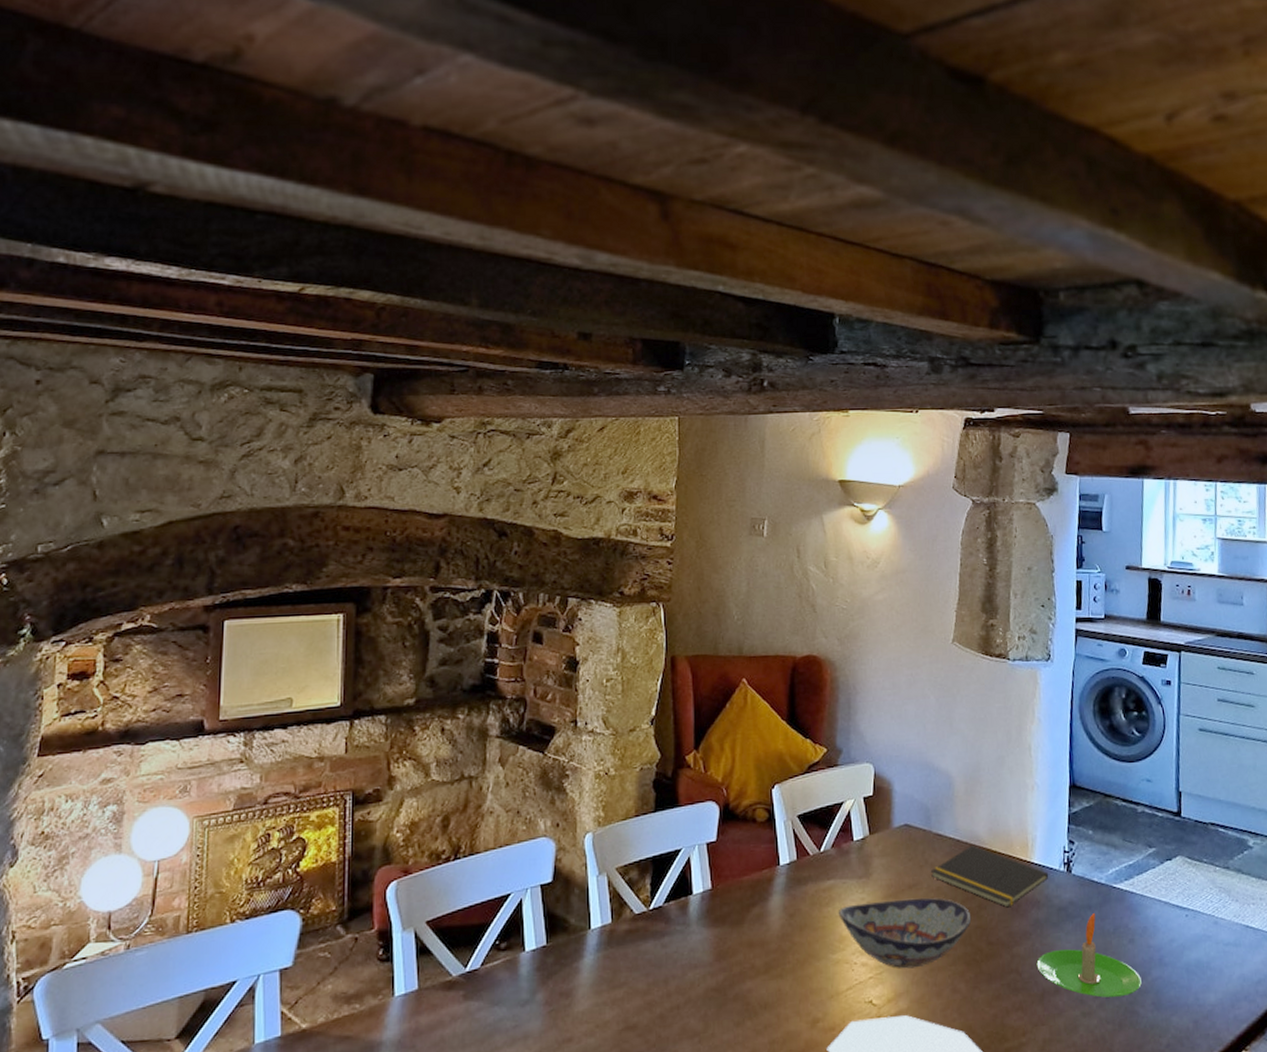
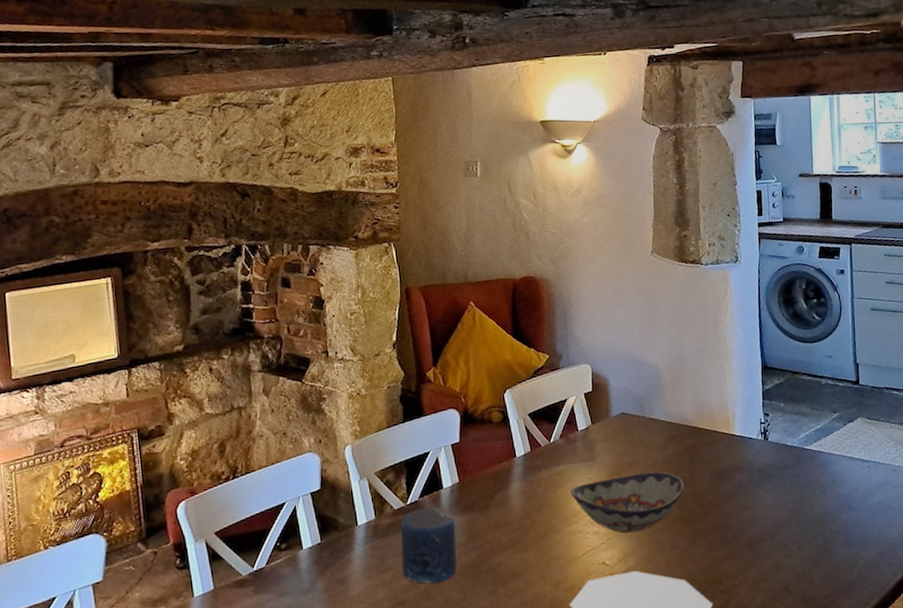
candle: none [636,915,703,1007] -> present [400,507,457,584]
notepad: present [931,844,1049,908] -> none [647,424,749,475]
candle: present [1036,912,1142,998] -> none [743,471,834,541]

